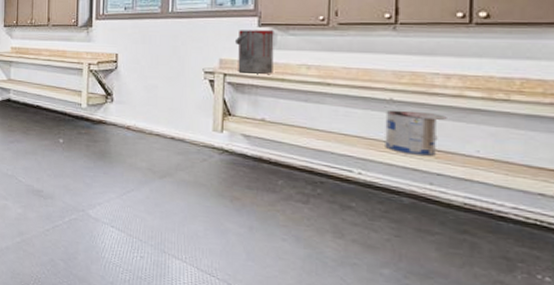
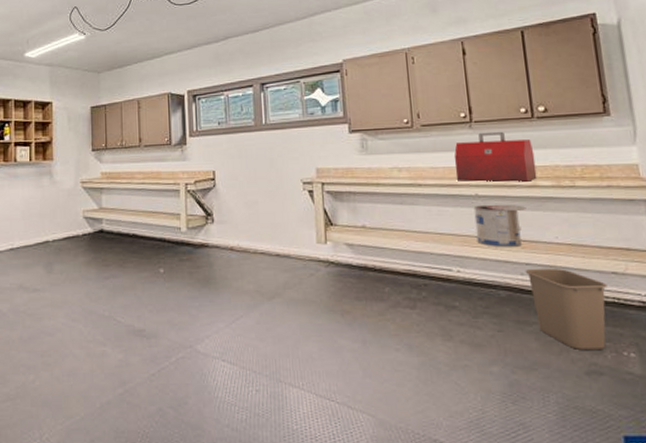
paint can: present [234,30,274,74] -> none [328,136,368,181]
toolbox: none [370,35,466,91] -> present [454,131,537,183]
garbage can: none [435,180,530,269] -> present [525,269,607,350]

